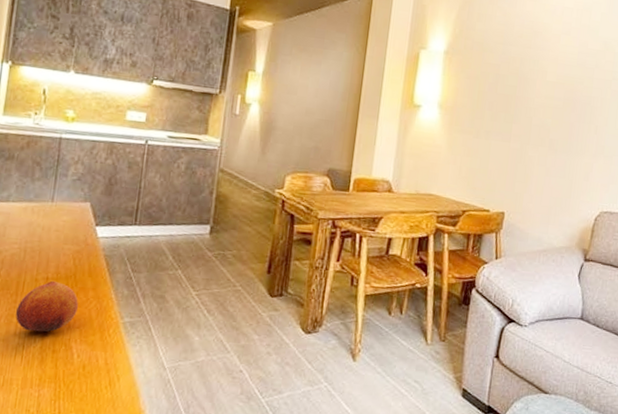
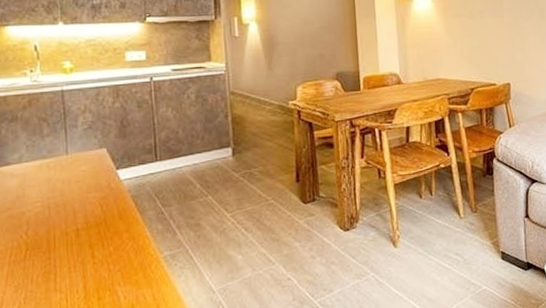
fruit: present [15,280,79,332] -> none [52,230,115,284]

